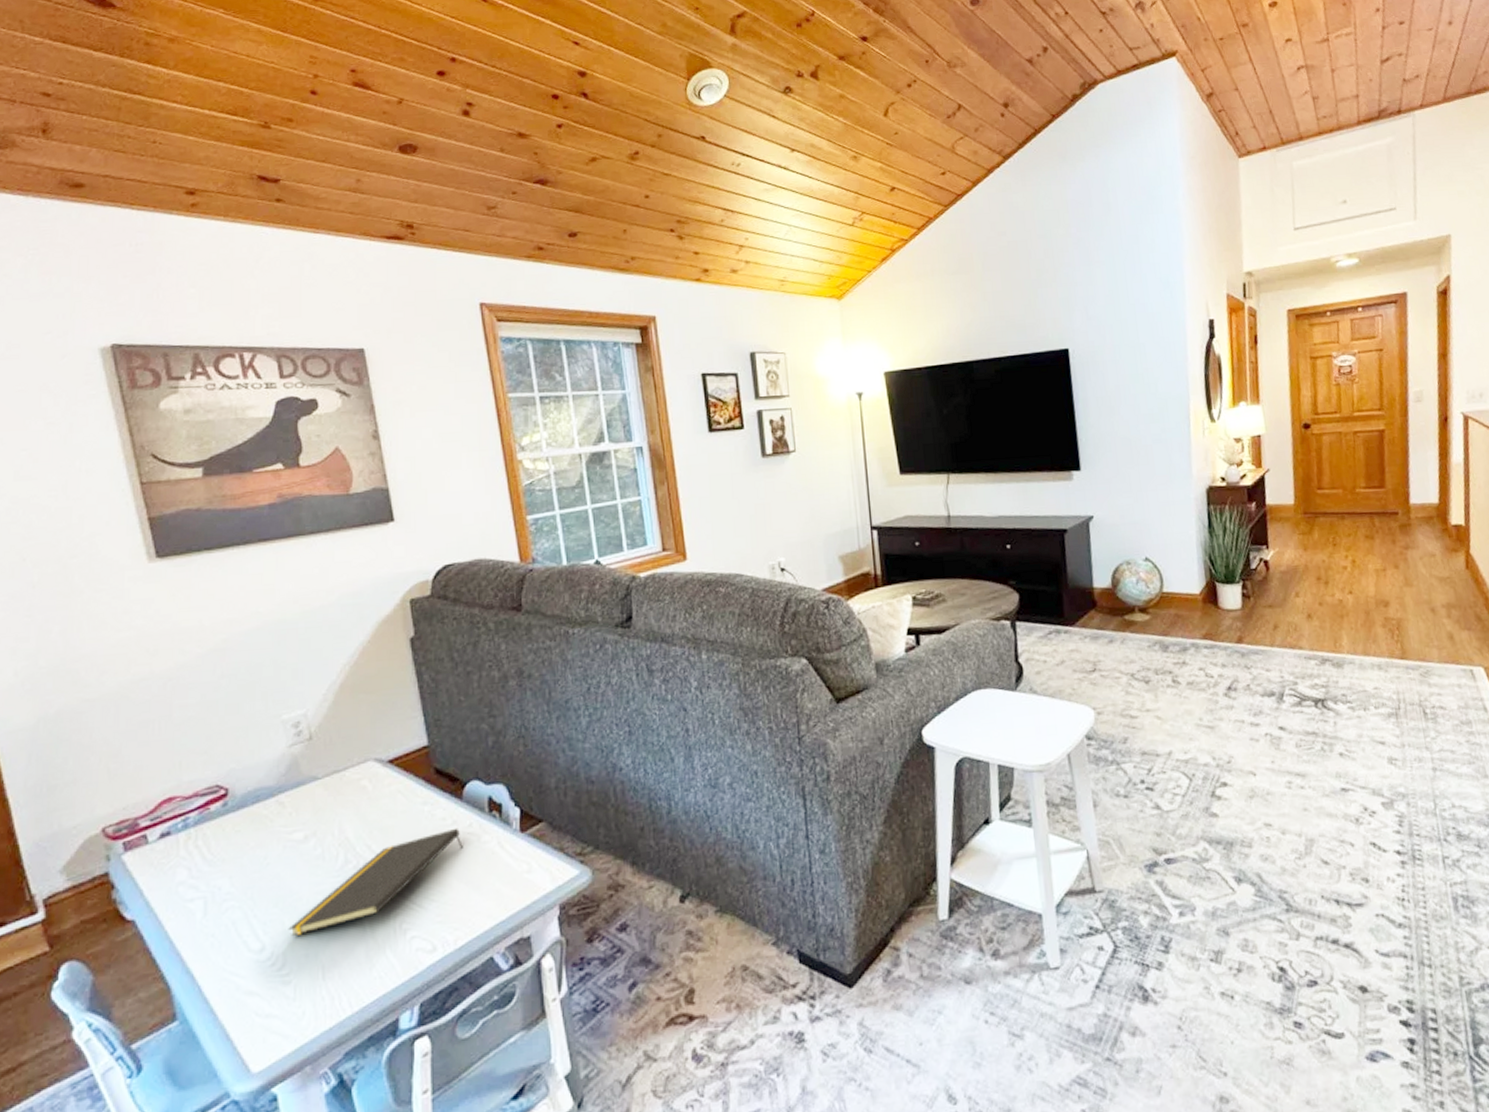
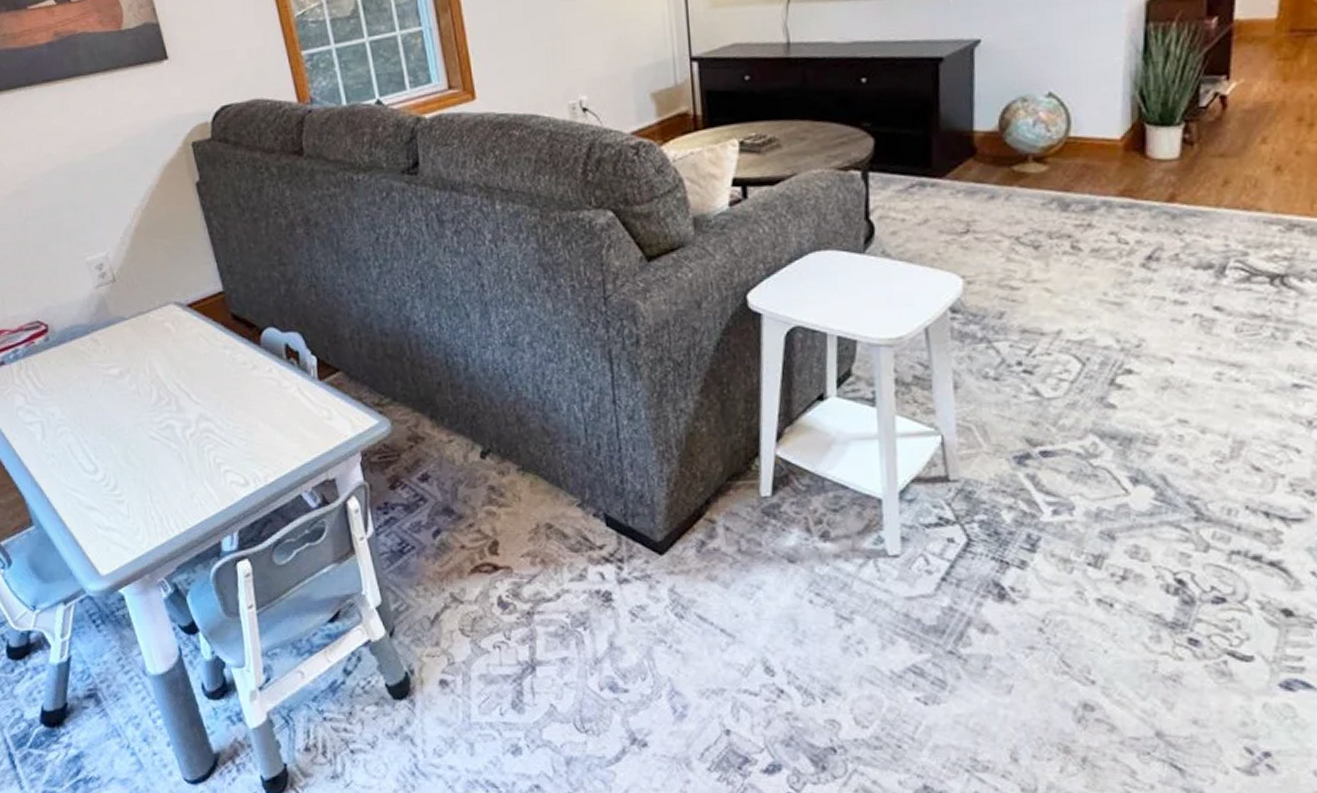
notepad: present [288,827,463,936] -> none [115,372,265,461]

